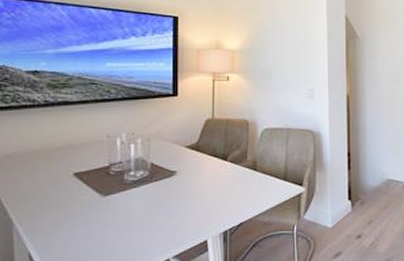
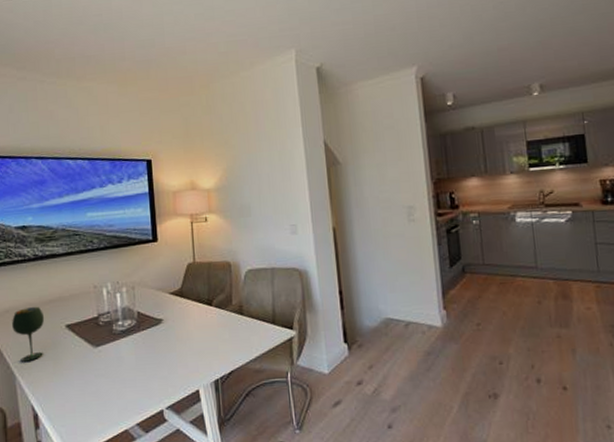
wine glass: none [14,152,51,208] -> present [12,306,45,362]

